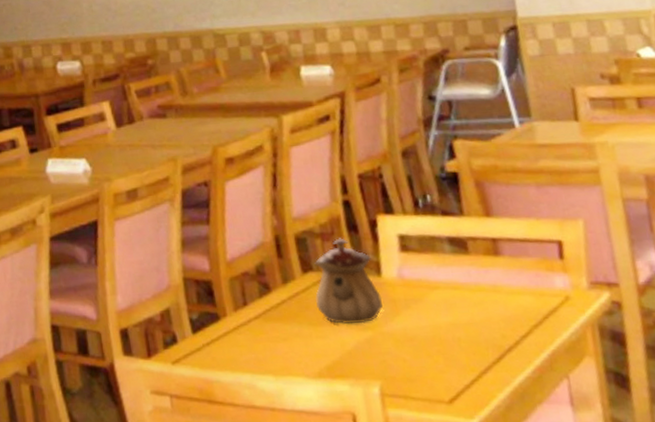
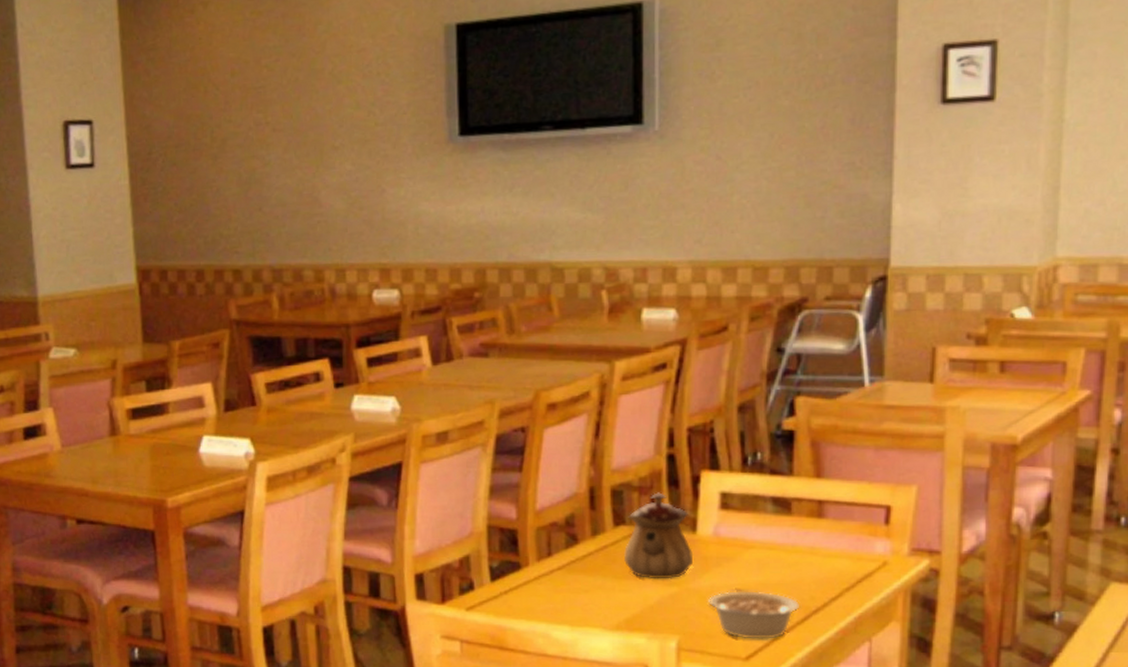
legume: none [403,331,493,382] -> present [708,591,799,639]

